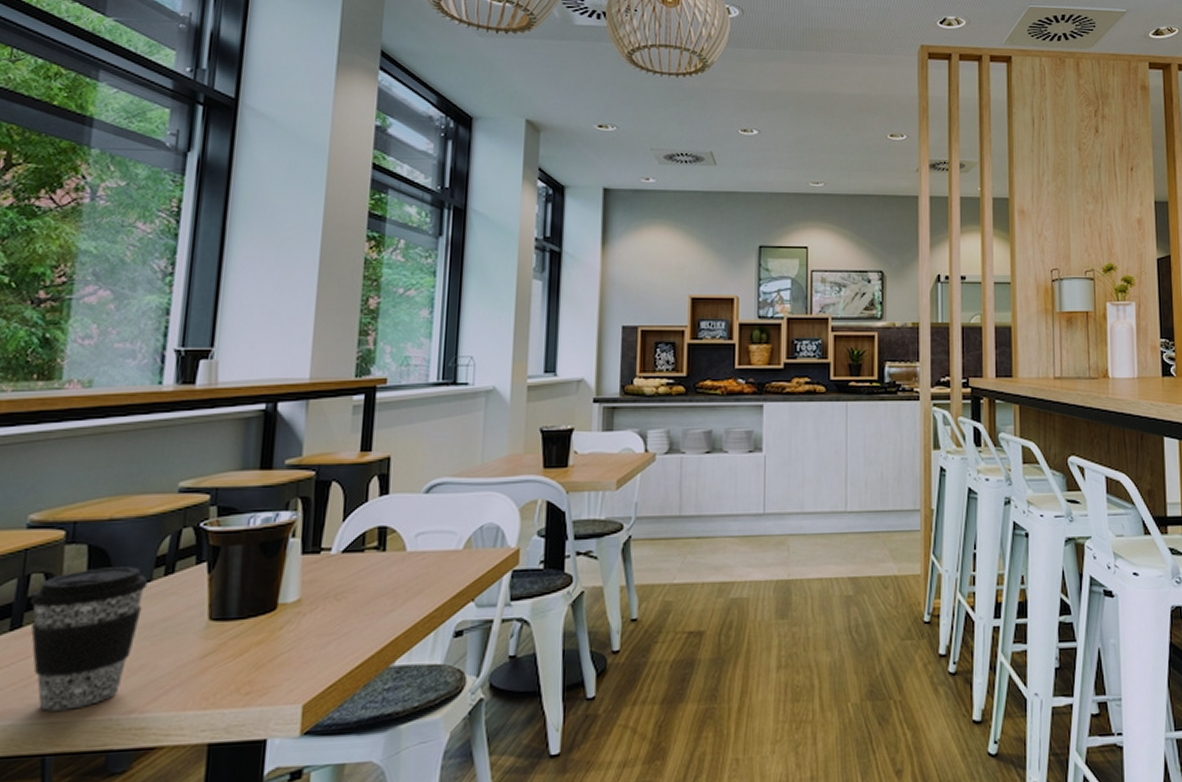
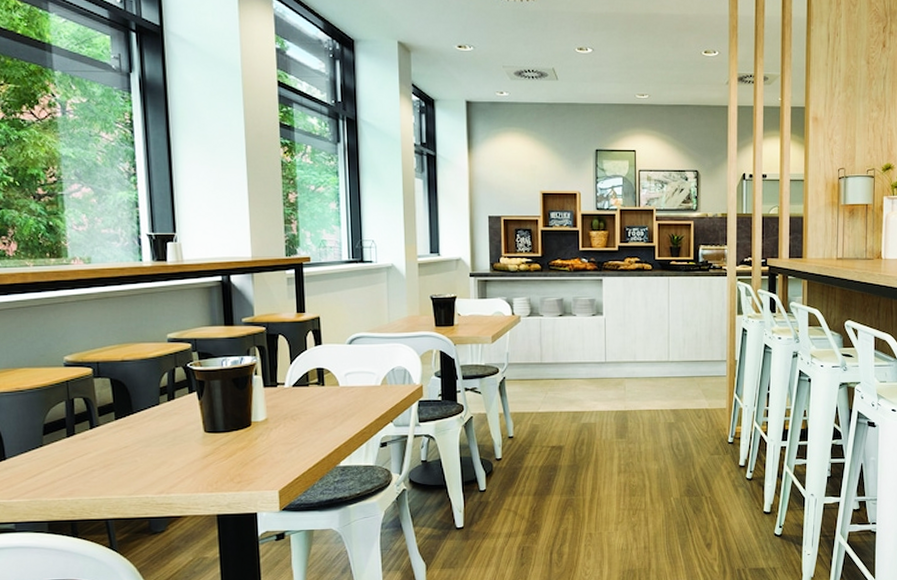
coffee cup: present [31,566,148,711] -> none [77,394,157,491]

